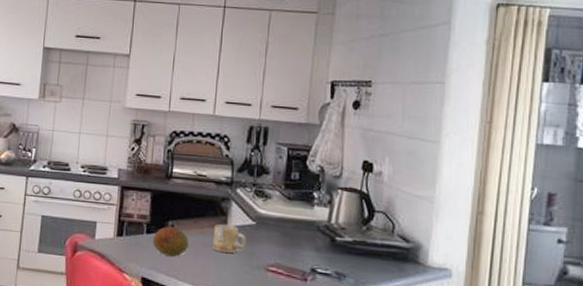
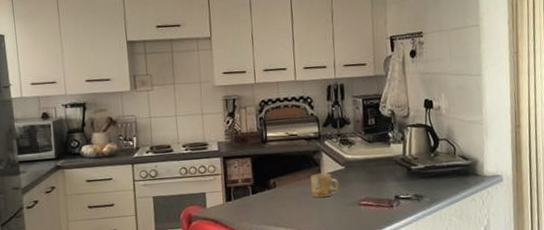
fruit: present [153,226,189,257] -> none [259,184,291,210]

